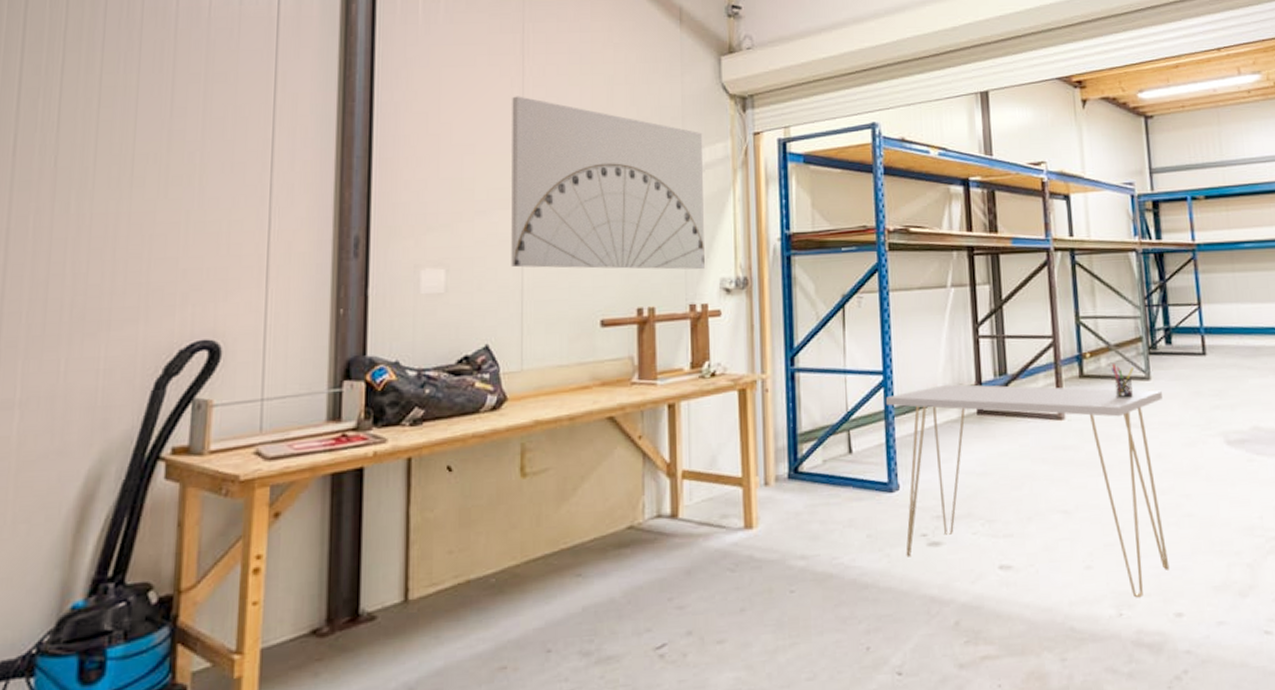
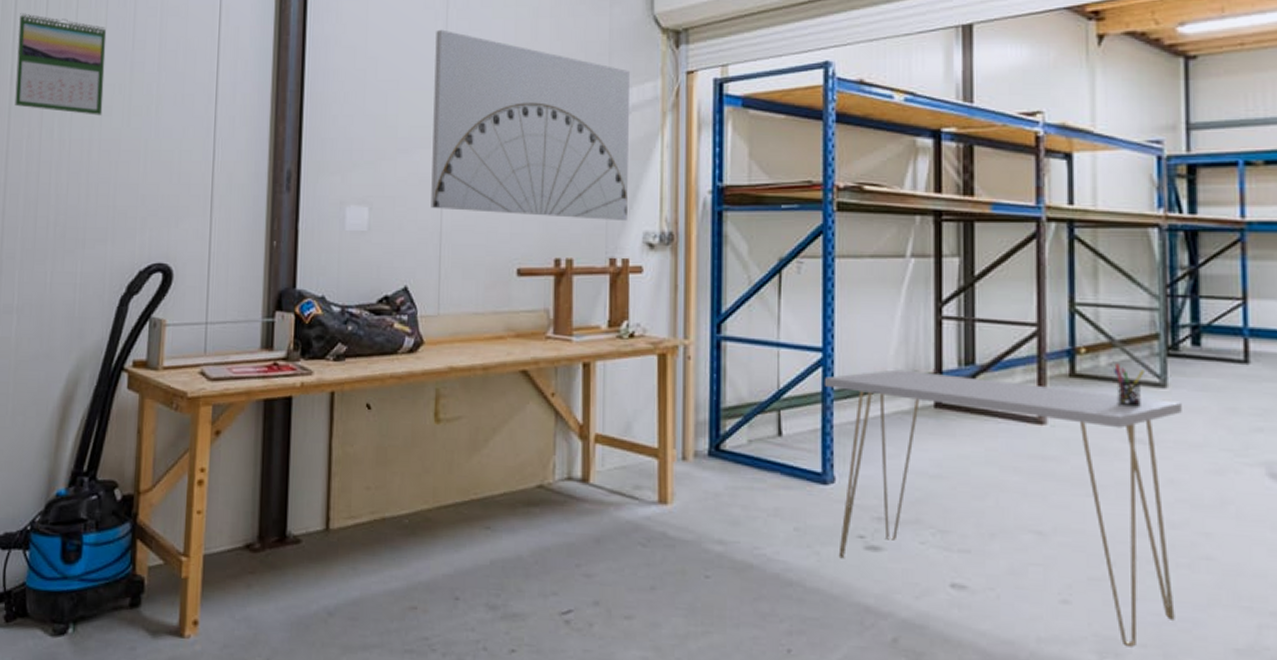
calendar: none [18,79,138,187] -> present [15,13,107,115]

